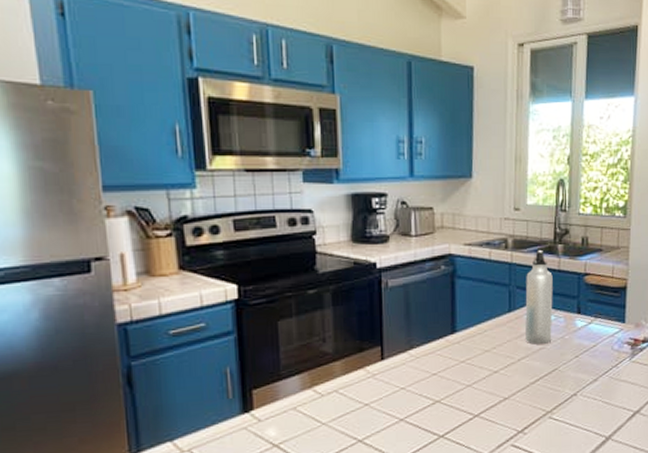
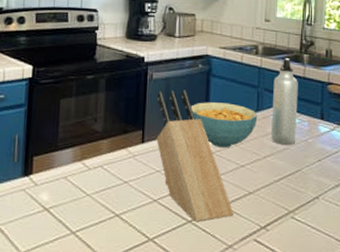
knife block: none [394,295,489,436] -> present [156,89,234,222]
cereal bowl: none [434,306,510,355] -> present [190,102,258,147]

